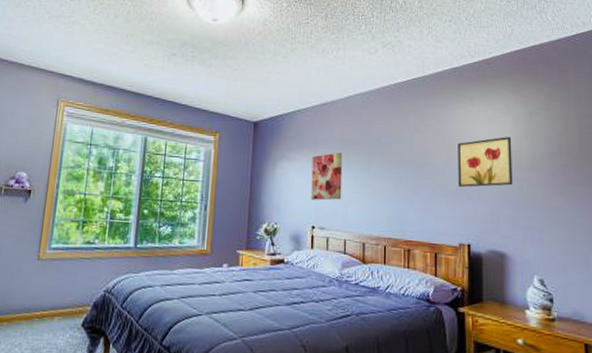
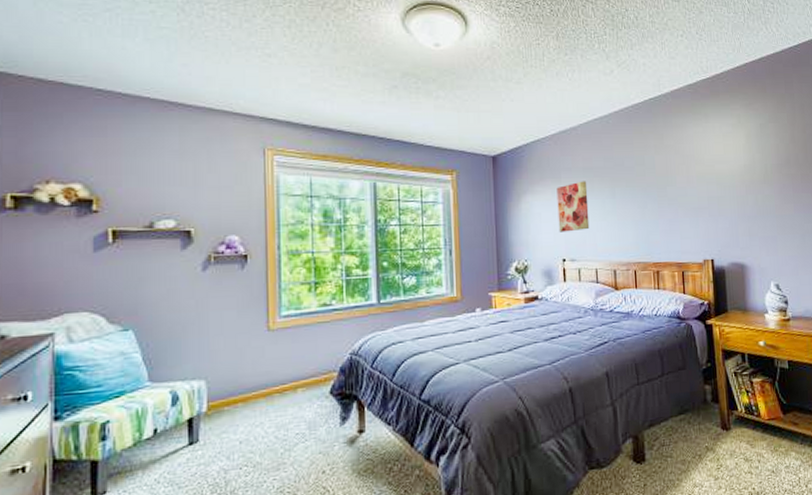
wall art: present [458,136,513,187] -> none [696,150,748,204]

